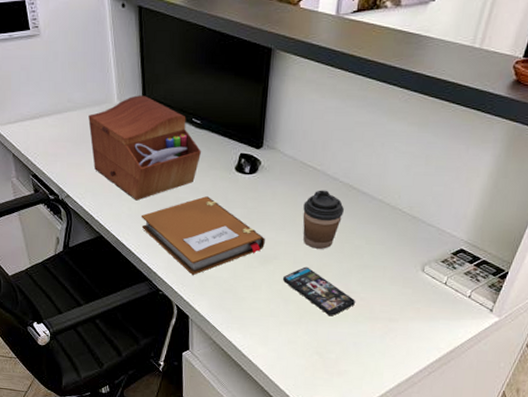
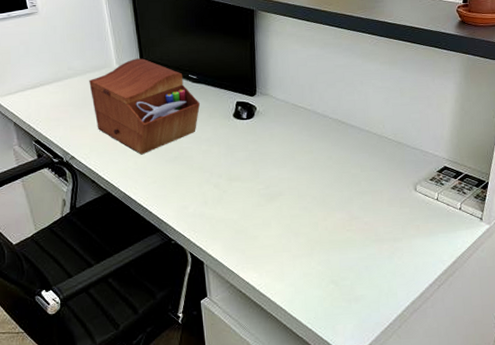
notebook: present [141,196,265,275] -> none [147,144,269,220]
smartphone: present [282,266,355,317] -> none [289,199,360,244]
coffee cup: present [302,190,344,249] -> none [300,127,337,181]

